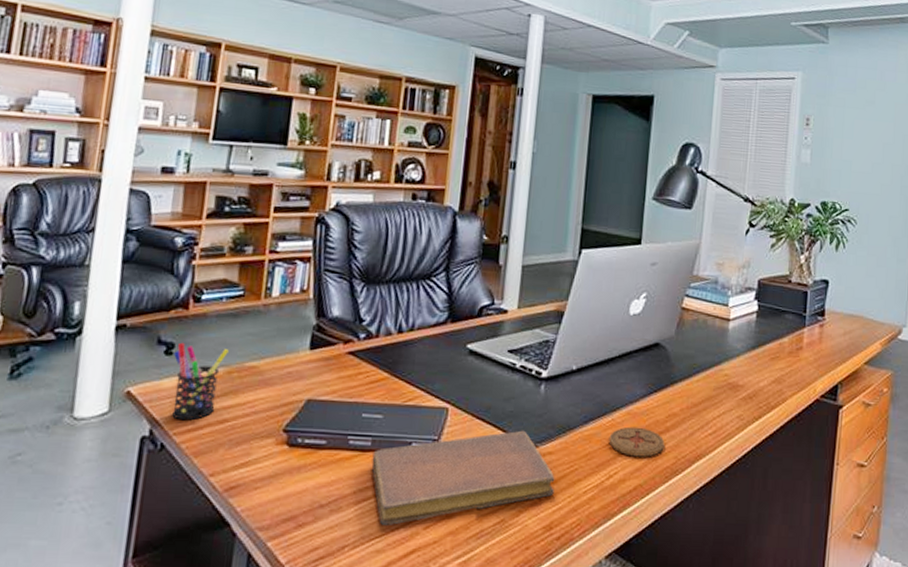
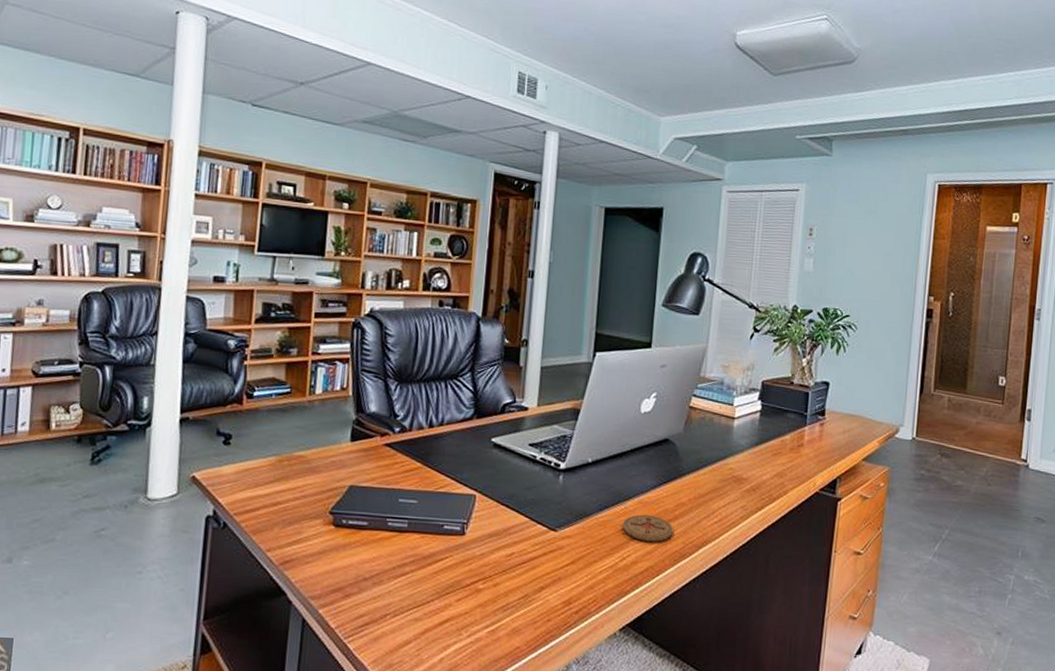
pen holder: present [172,342,229,421] -> none [230,434,279,503]
notebook: present [371,430,555,525] -> none [408,516,573,597]

